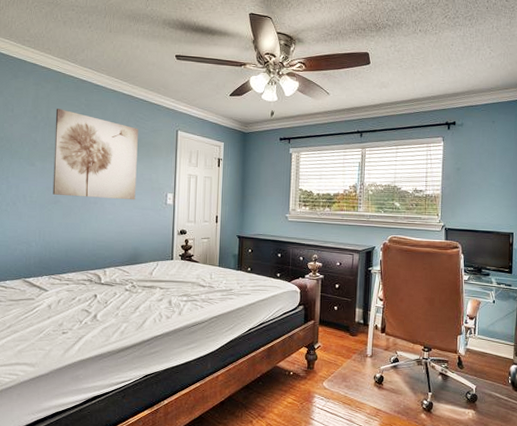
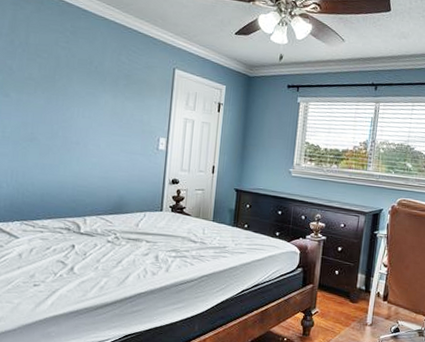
wall art: present [52,109,138,200] -> none [28,34,131,143]

